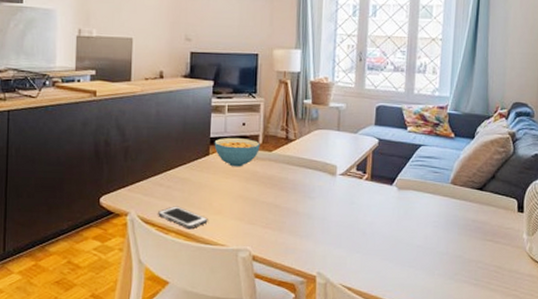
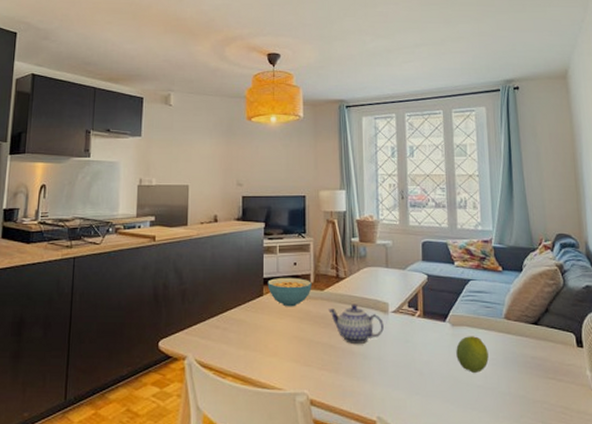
cell phone: present [158,206,208,230] -> none [215,348,264,373]
teapot: none [276,165,331,205] -> present [328,303,384,345]
fruit: none [400,199,431,234] -> present [456,336,489,373]

